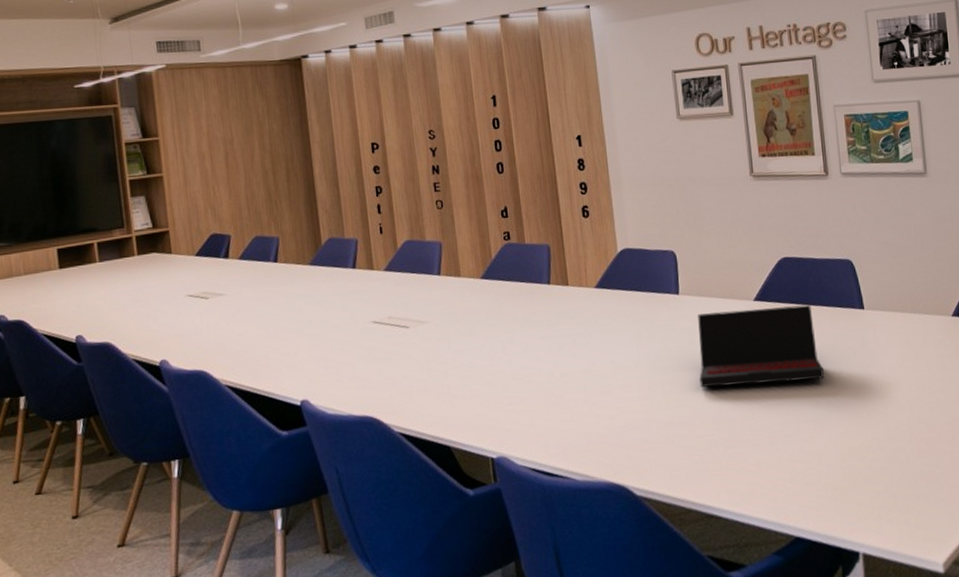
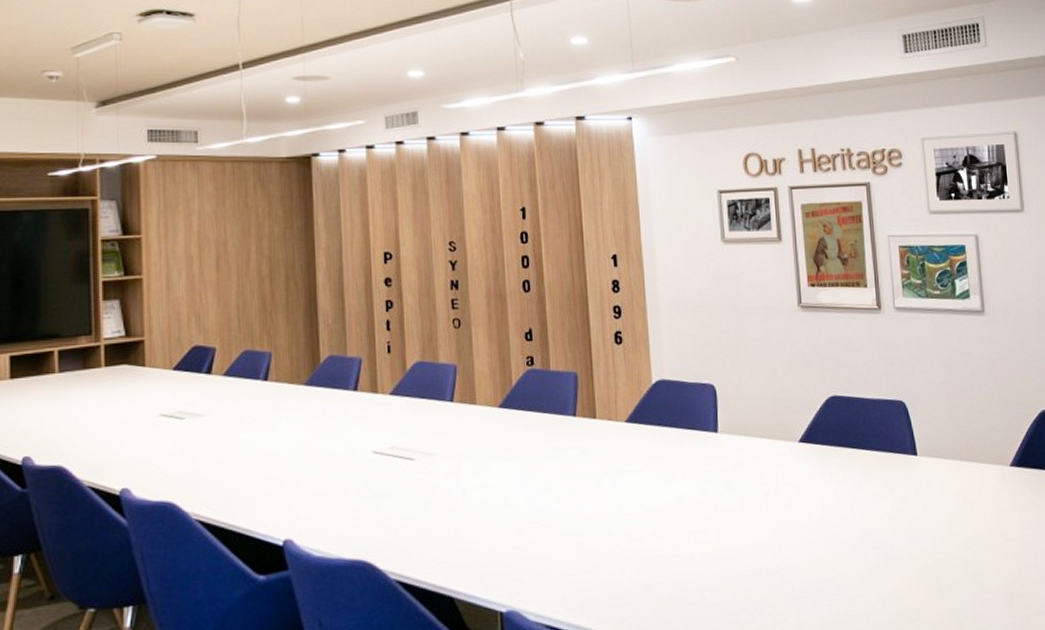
laptop: present [697,304,824,388] -> none [737,448,873,537]

